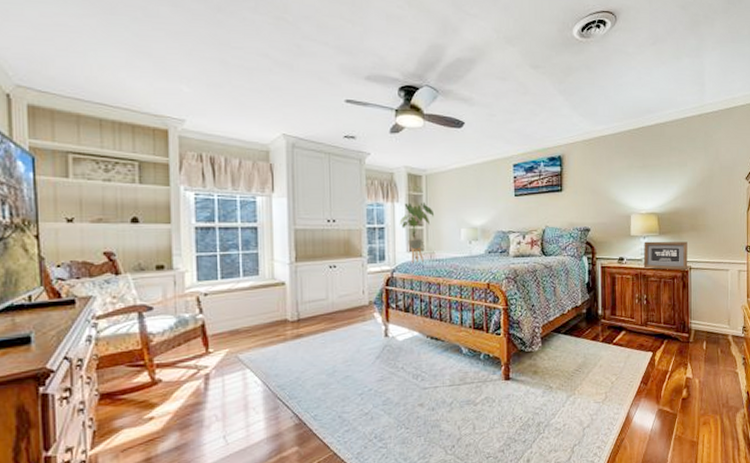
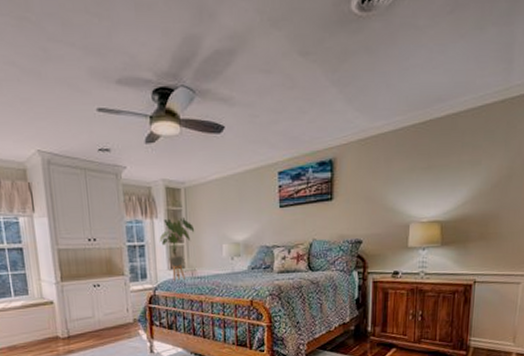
picture frame: present [643,241,688,271] -> none [420,252,474,284]

